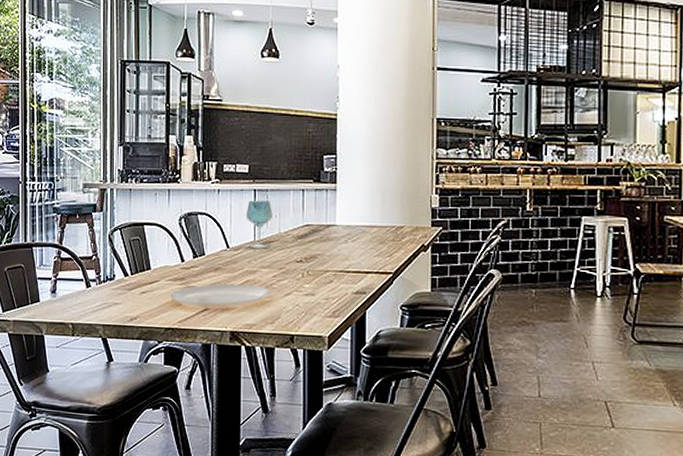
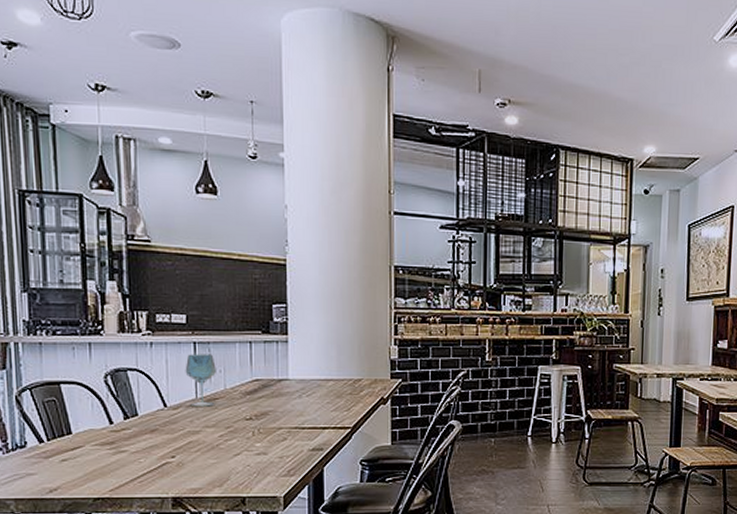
plate: present [170,283,271,310] -> none [98,446,218,475]

